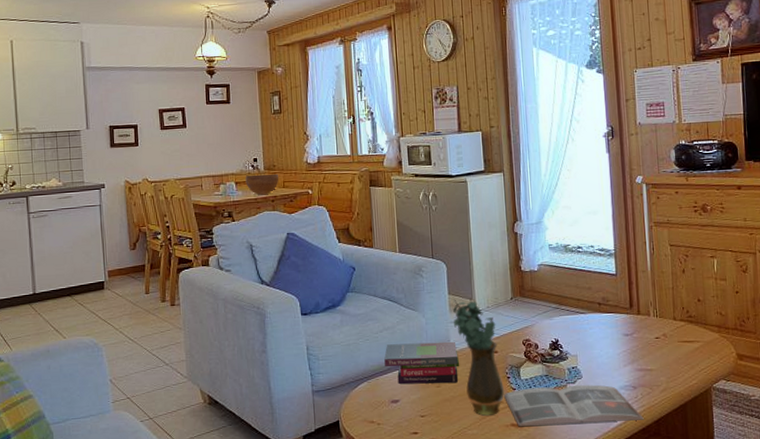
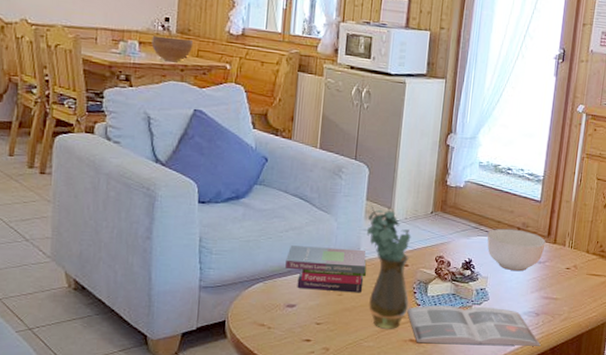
bowl: none [569,304,630,347] -> present [487,228,546,272]

